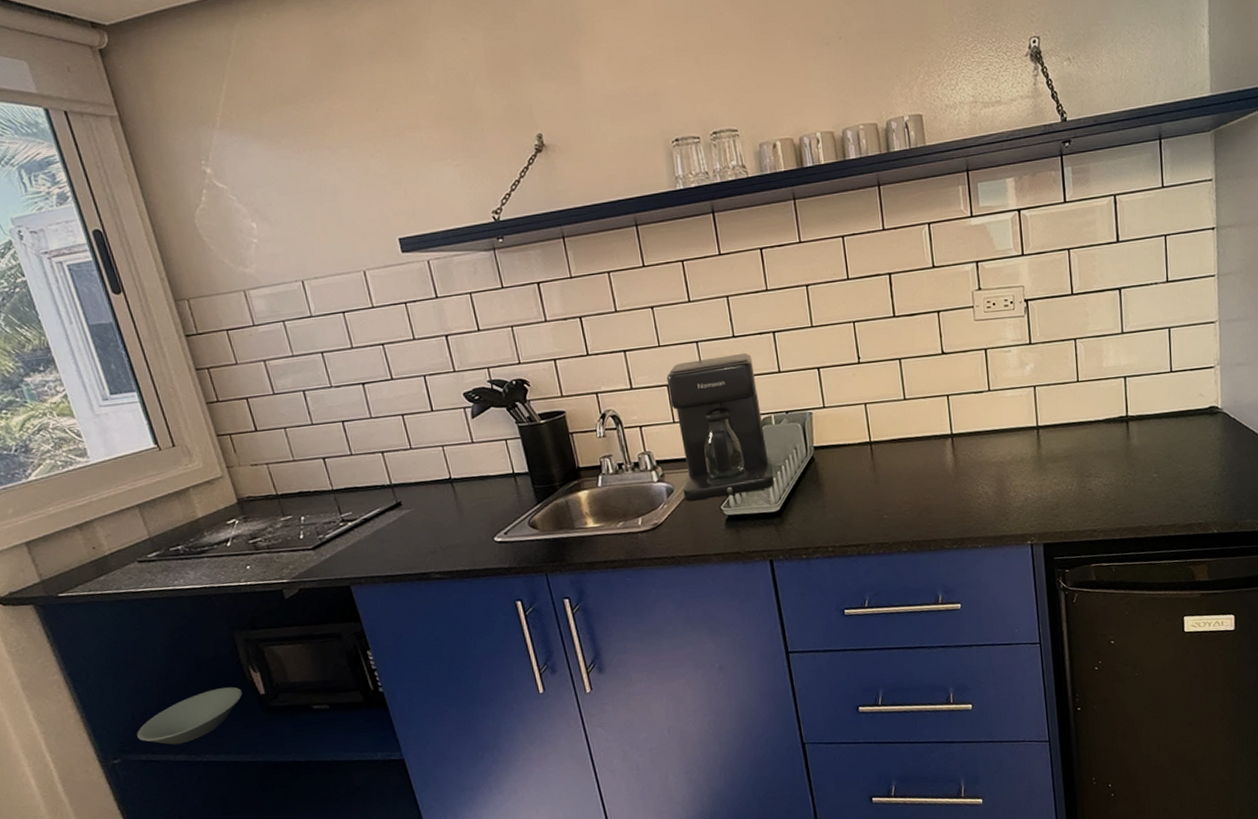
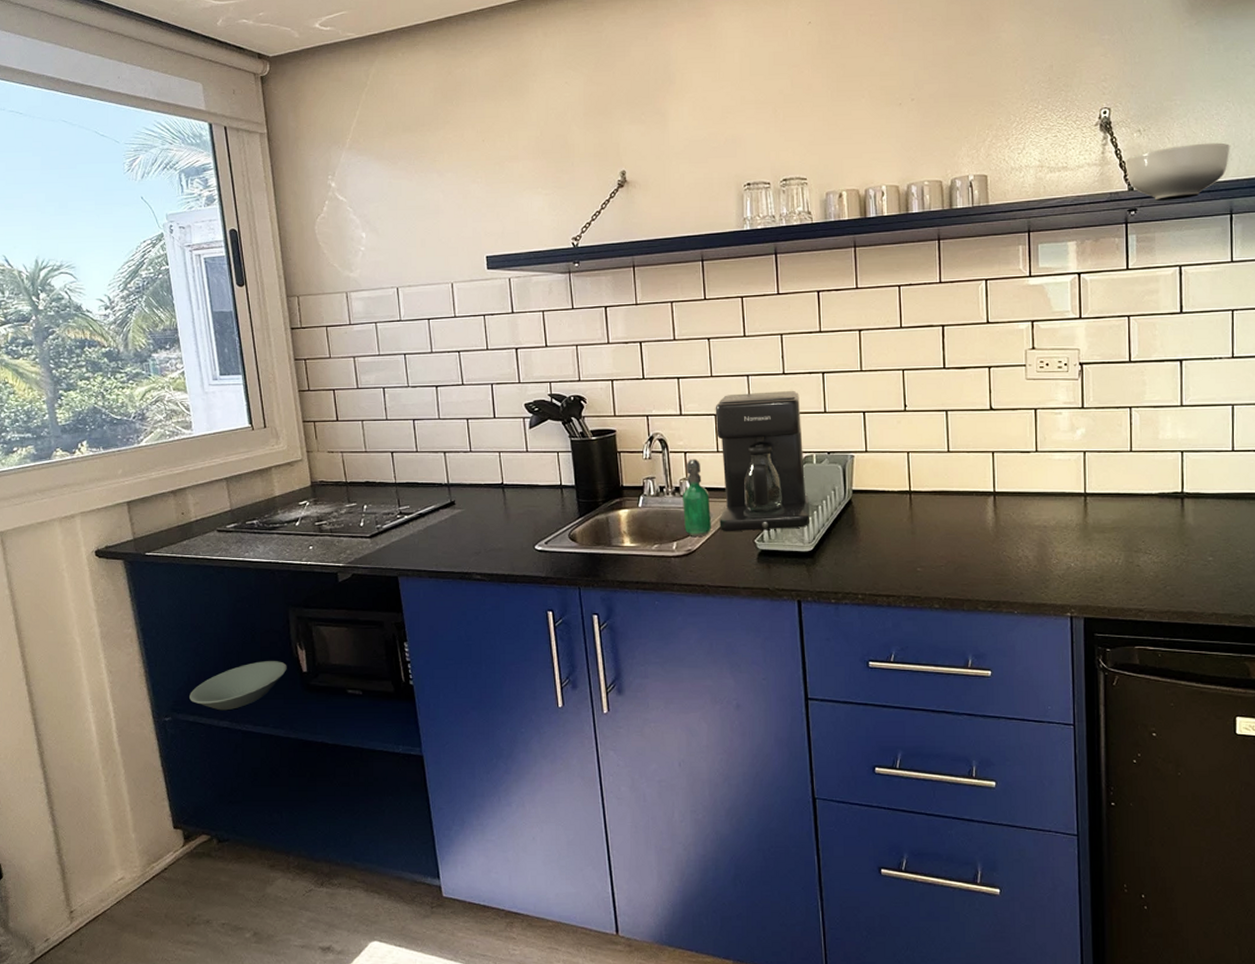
soap dispenser: none [642,432,676,510] -> present [681,458,711,536]
bowl: none [1057,67,1157,130] -> present [1125,142,1231,201]

